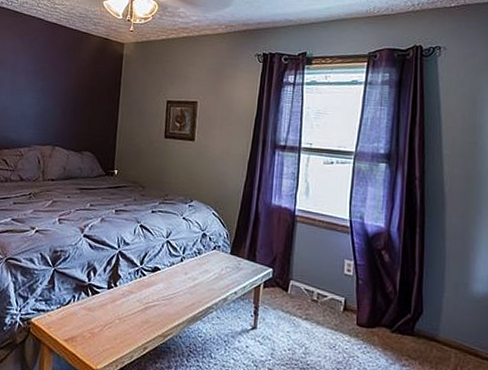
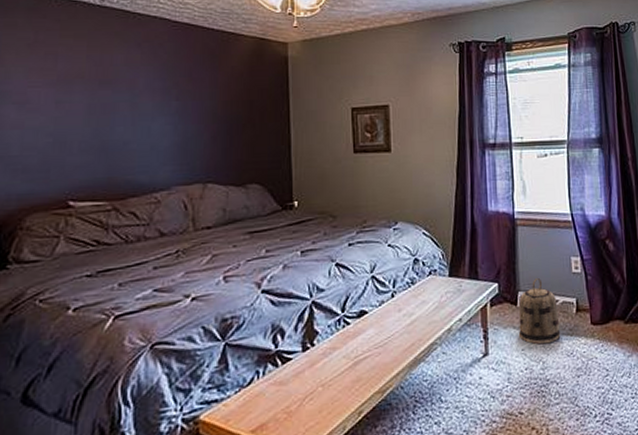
basket: none [285,272,326,333] -> present [518,278,561,345]

